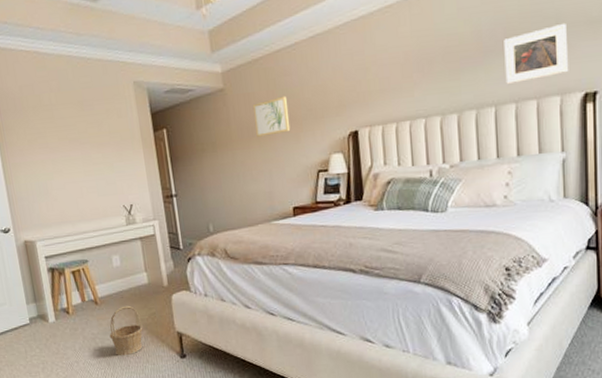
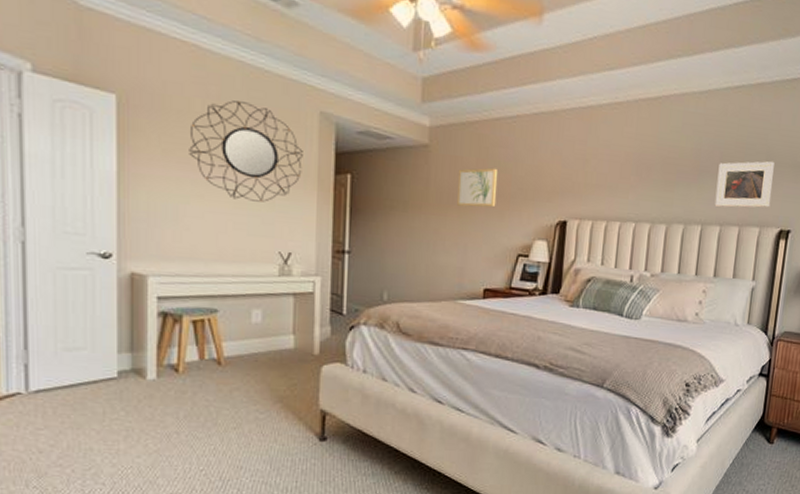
home mirror: none [44,88,129,169] -> present [189,100,303,202]
basket: present [109,305,143,356] -> none [230,371,277,432]

